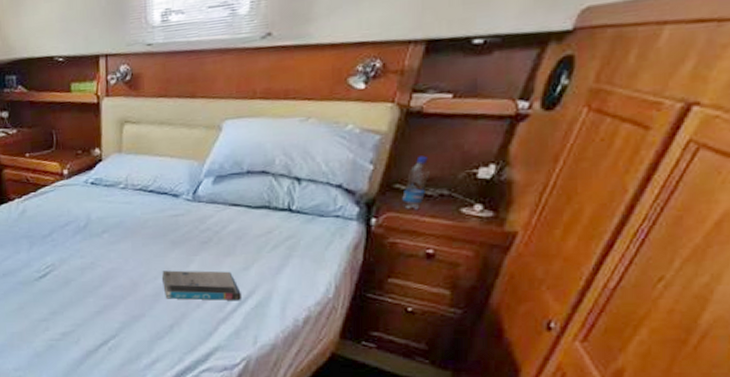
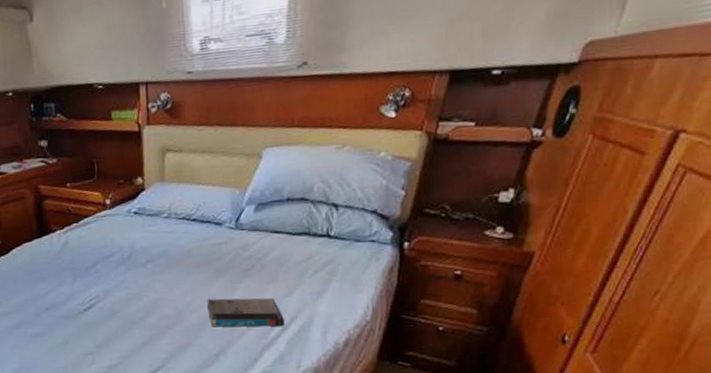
bottle: present [401,156,430,210] -> none [431,181,456,234]

